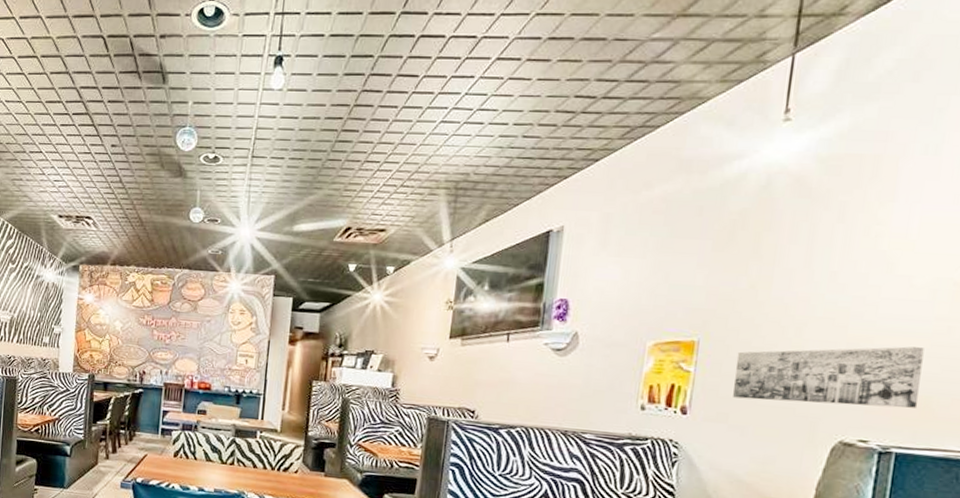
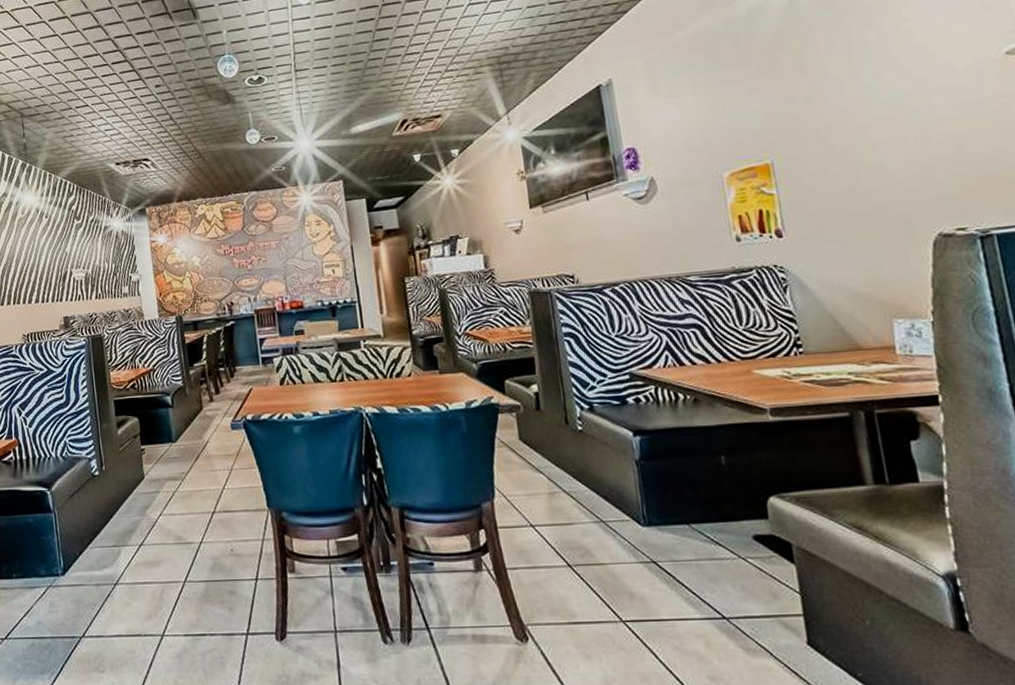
wall art: present [733,346,924,408] -> none [813,127,1002,211]

